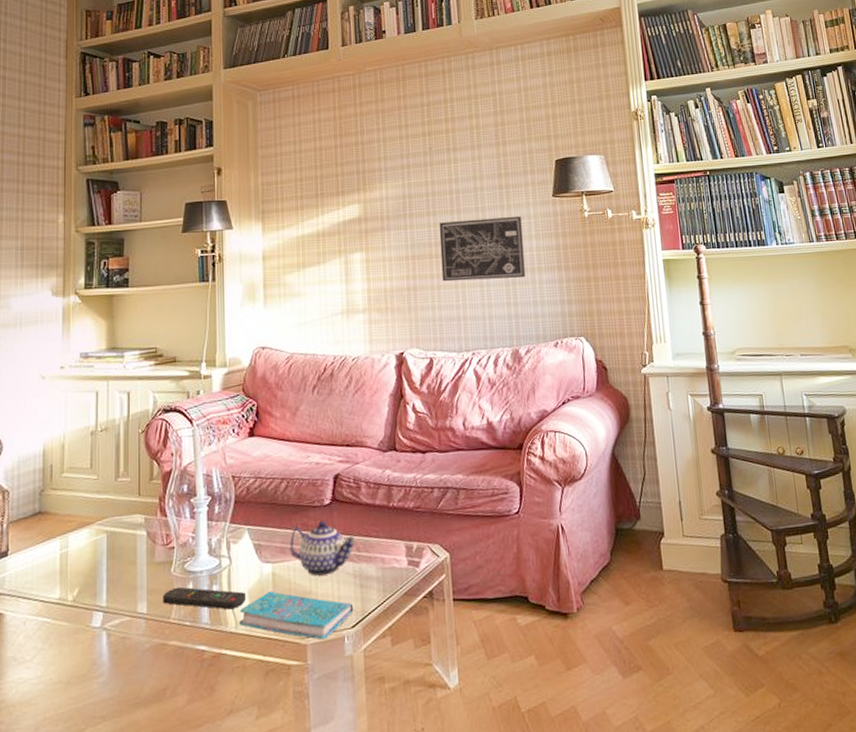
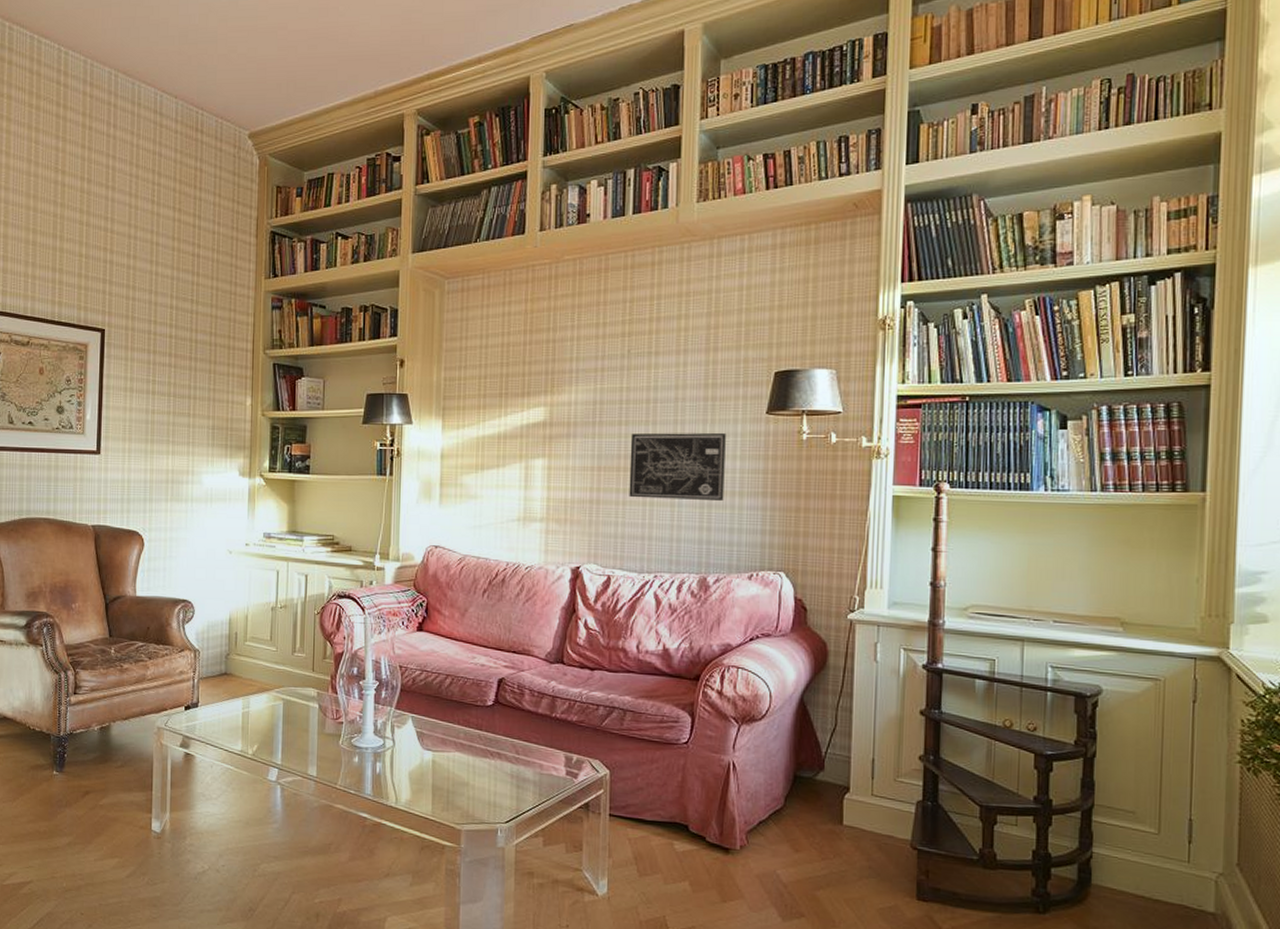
remote control: present [162,586,246,610] -> none [330,758,406,787]
cover: present [239,590,354,640] -> none [399,776,509,829]
teapot: present [289,521,356,576] -> none [450,720,516,771]

